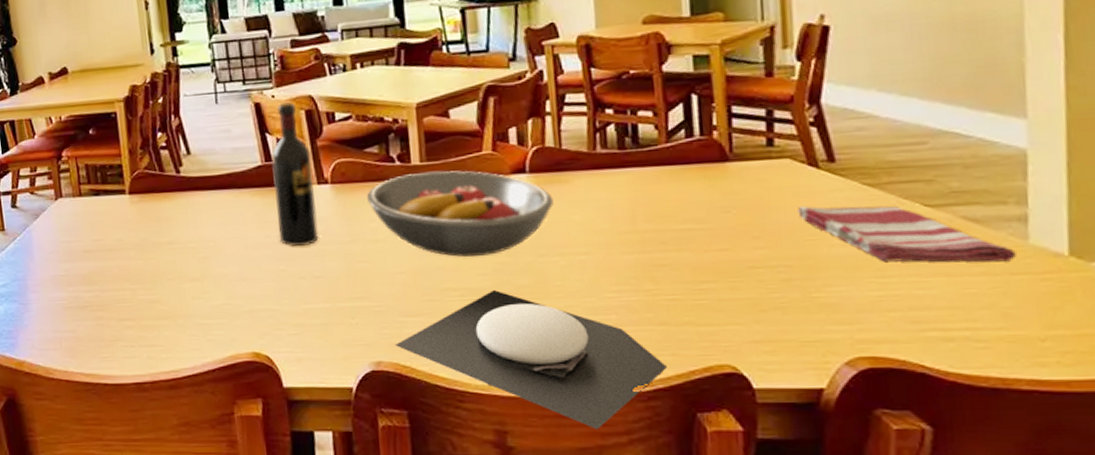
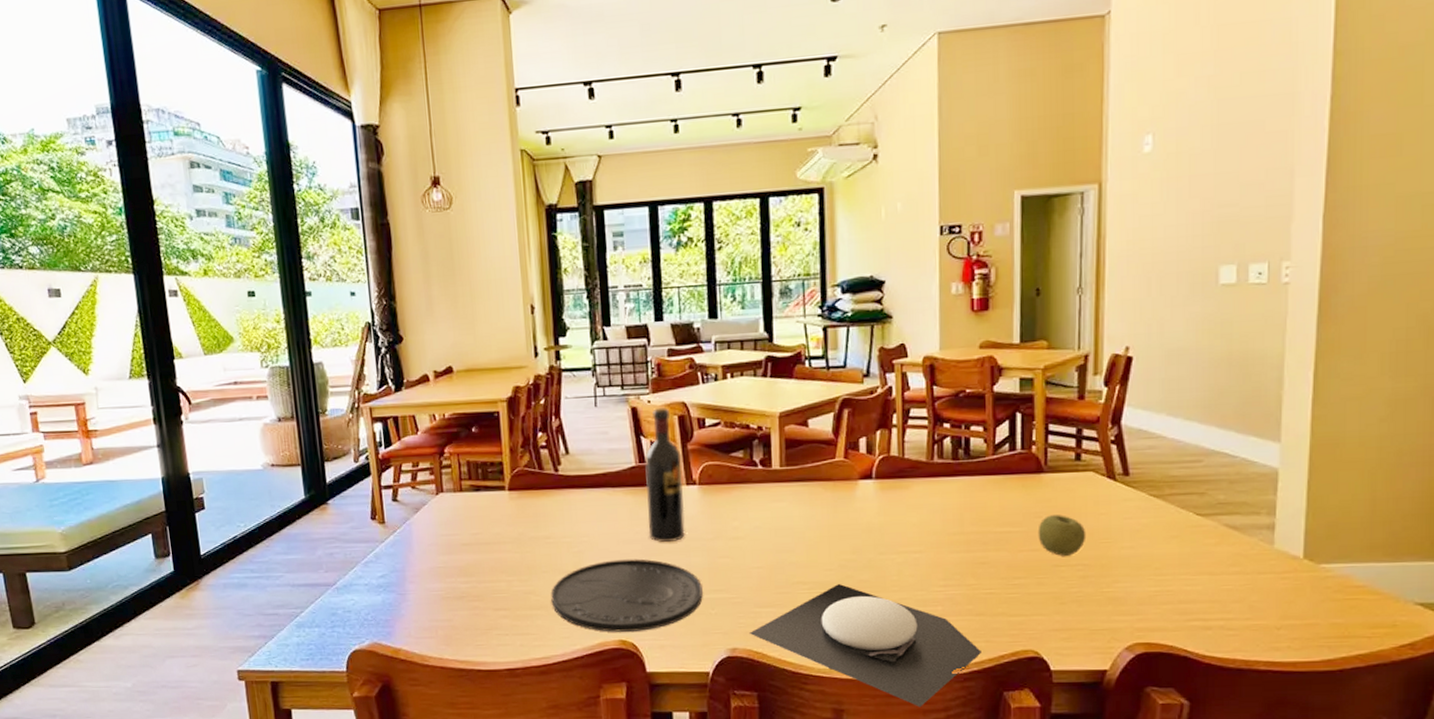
plate: none [177,264,342,344] -> present [551,559,703,632]
fruit bowl: present [367,170,554,257] -> none [731,475,895,554]
apple: none [726,209,787,256] -> present [1038,515,1086,556]
dish towel: present [798,205,1016,263] -> none [1097,513,1264,564]

